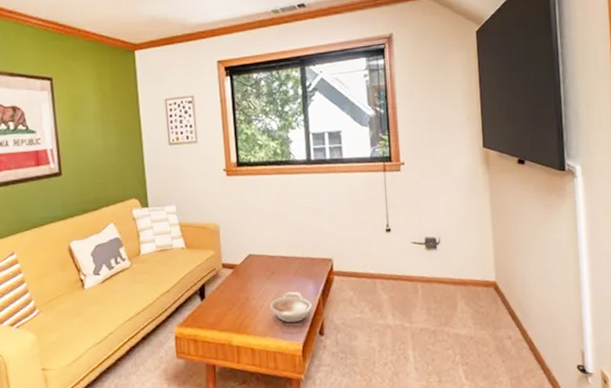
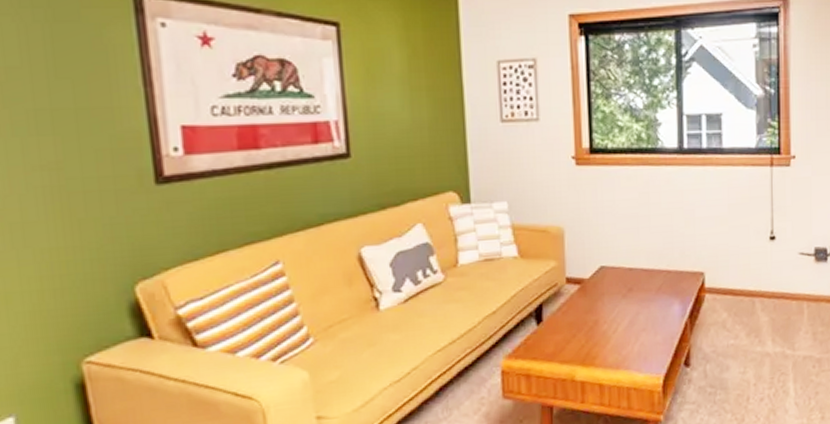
bowl: present [270,291,312,323] -> none [624,312,677,352]

